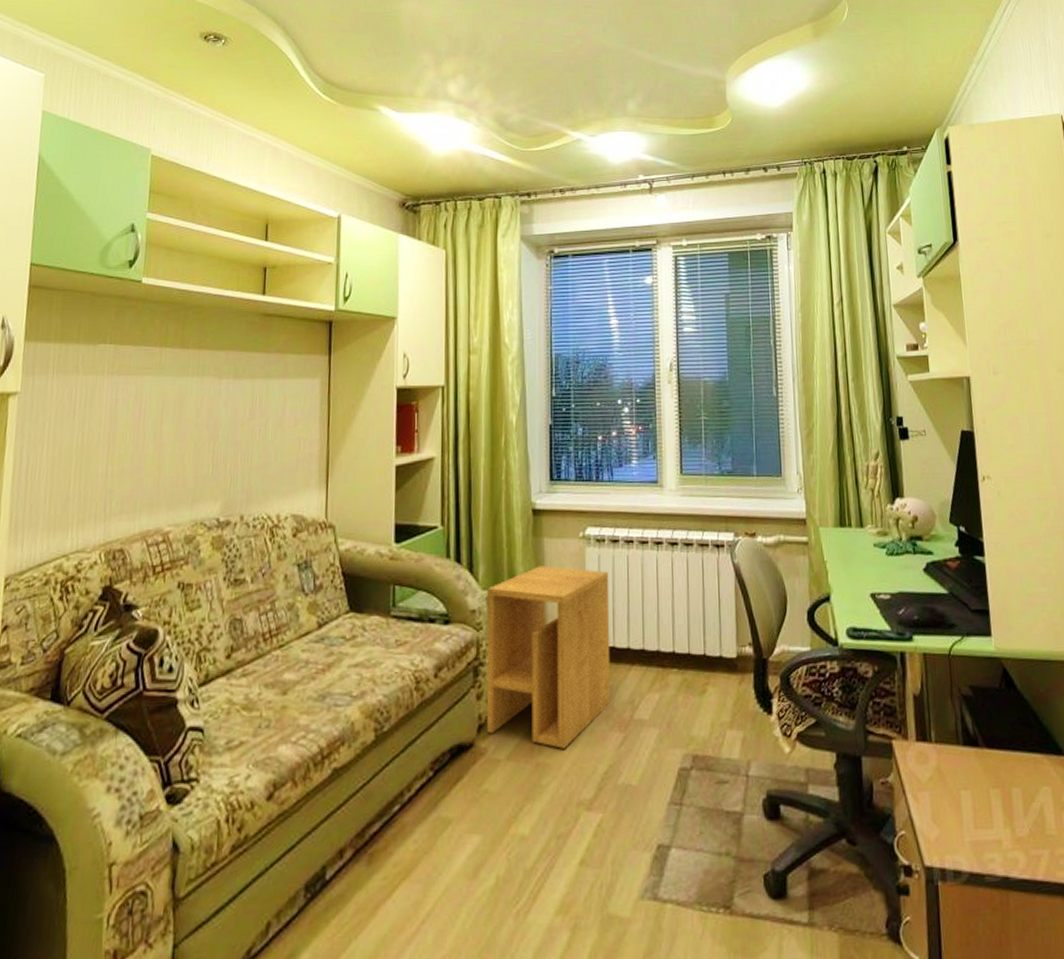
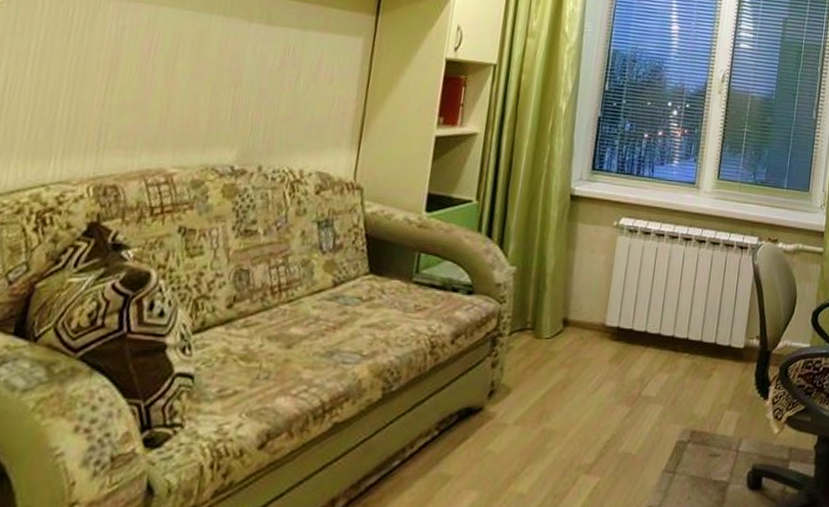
side table: present [486,566,611,749] -> none [498,248,637,418]

